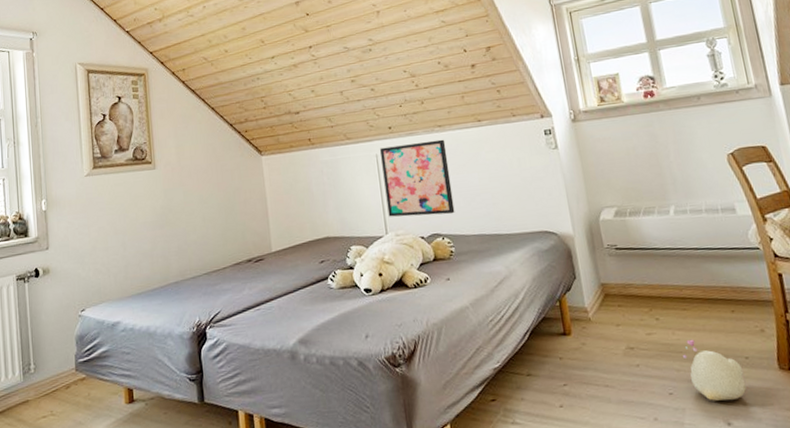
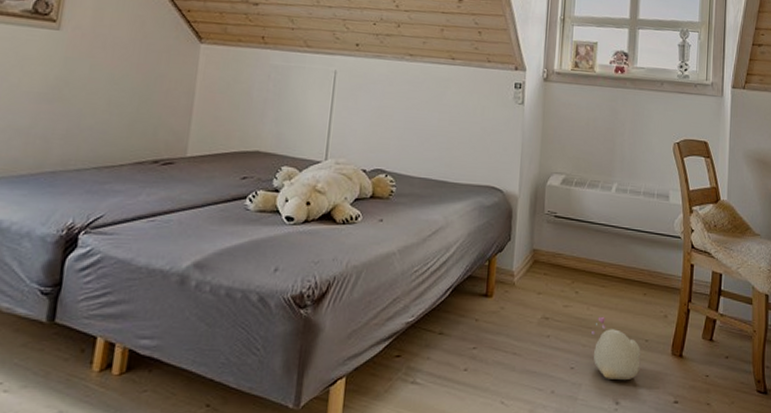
wall art: present [380,139,455,217] -> none [333,64,413,151]

